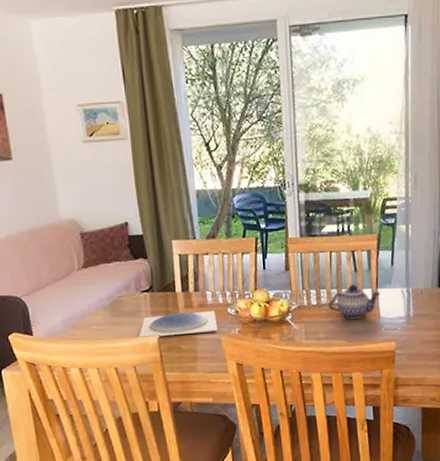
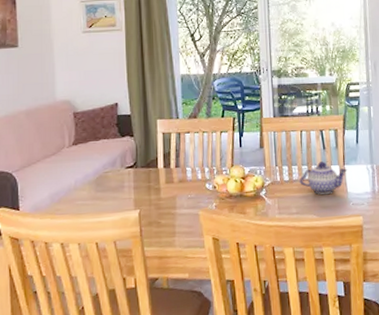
plate: present [138,311,218,339] -> none [120,186,197,214]

